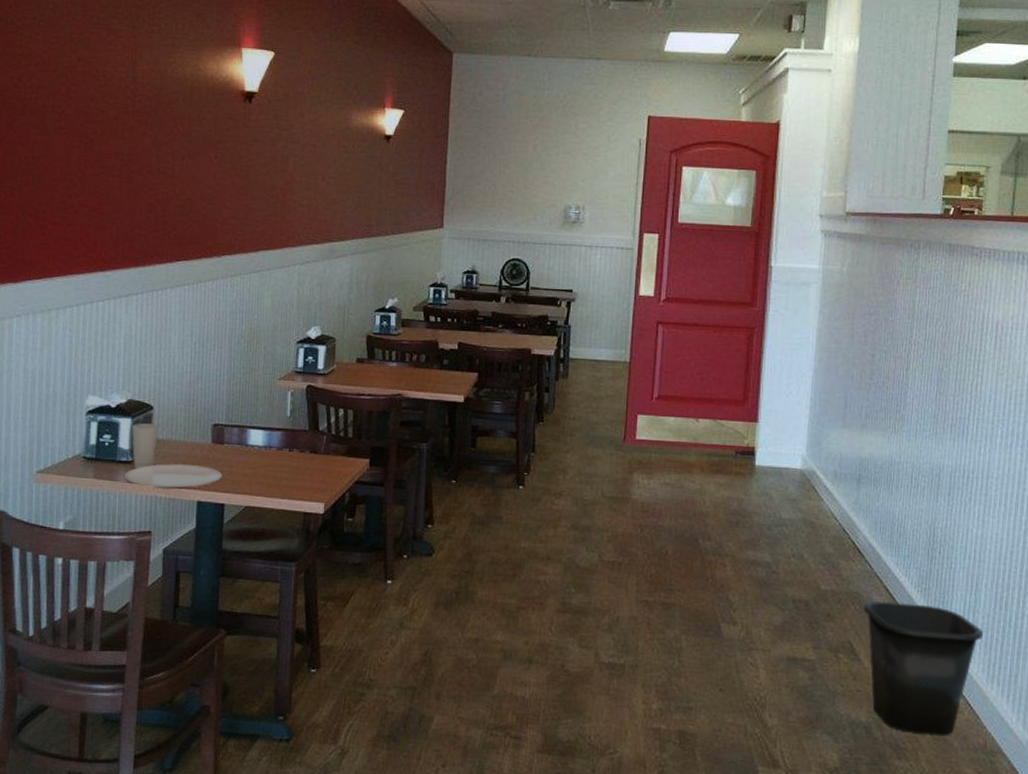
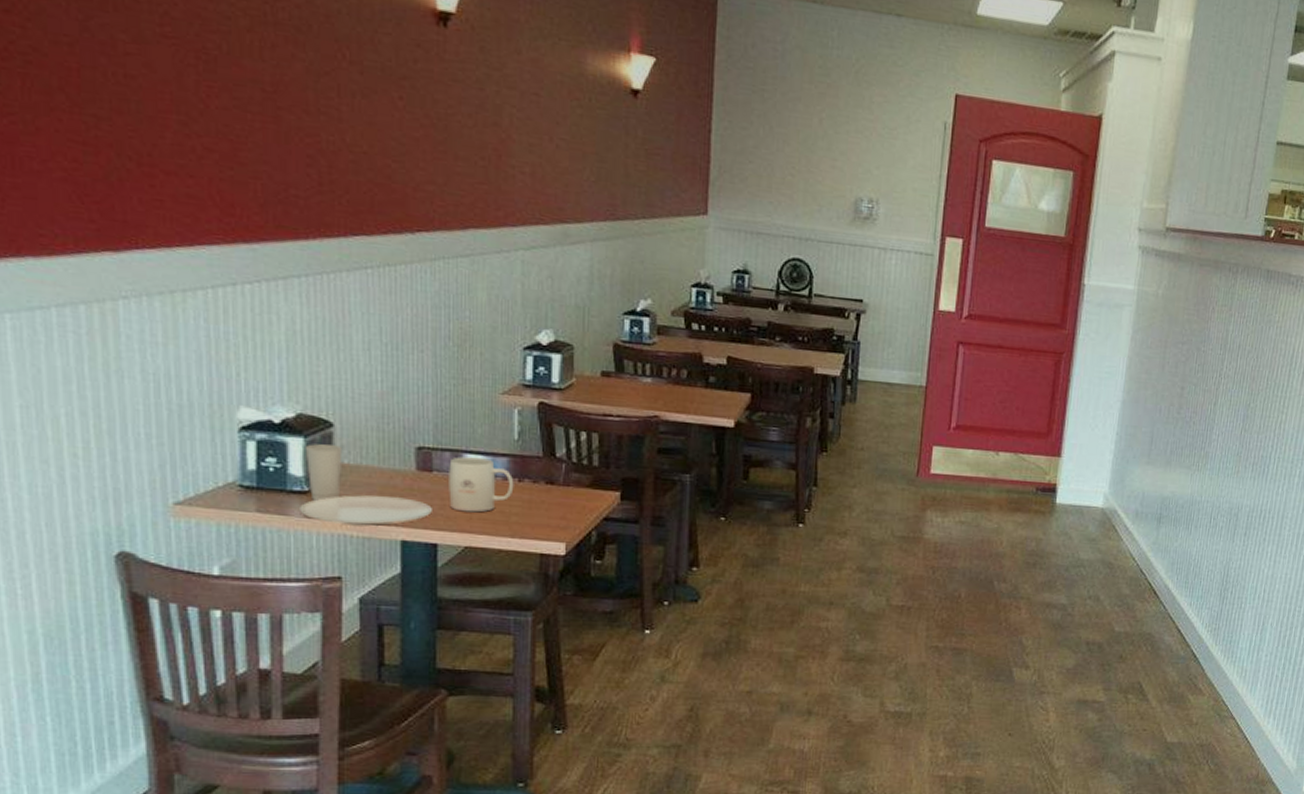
mug: none [235,431,286,478] -> present [449,457,514,513]
waste bin: present [863,601,984,735] -> none [1154,642,1266,768]

